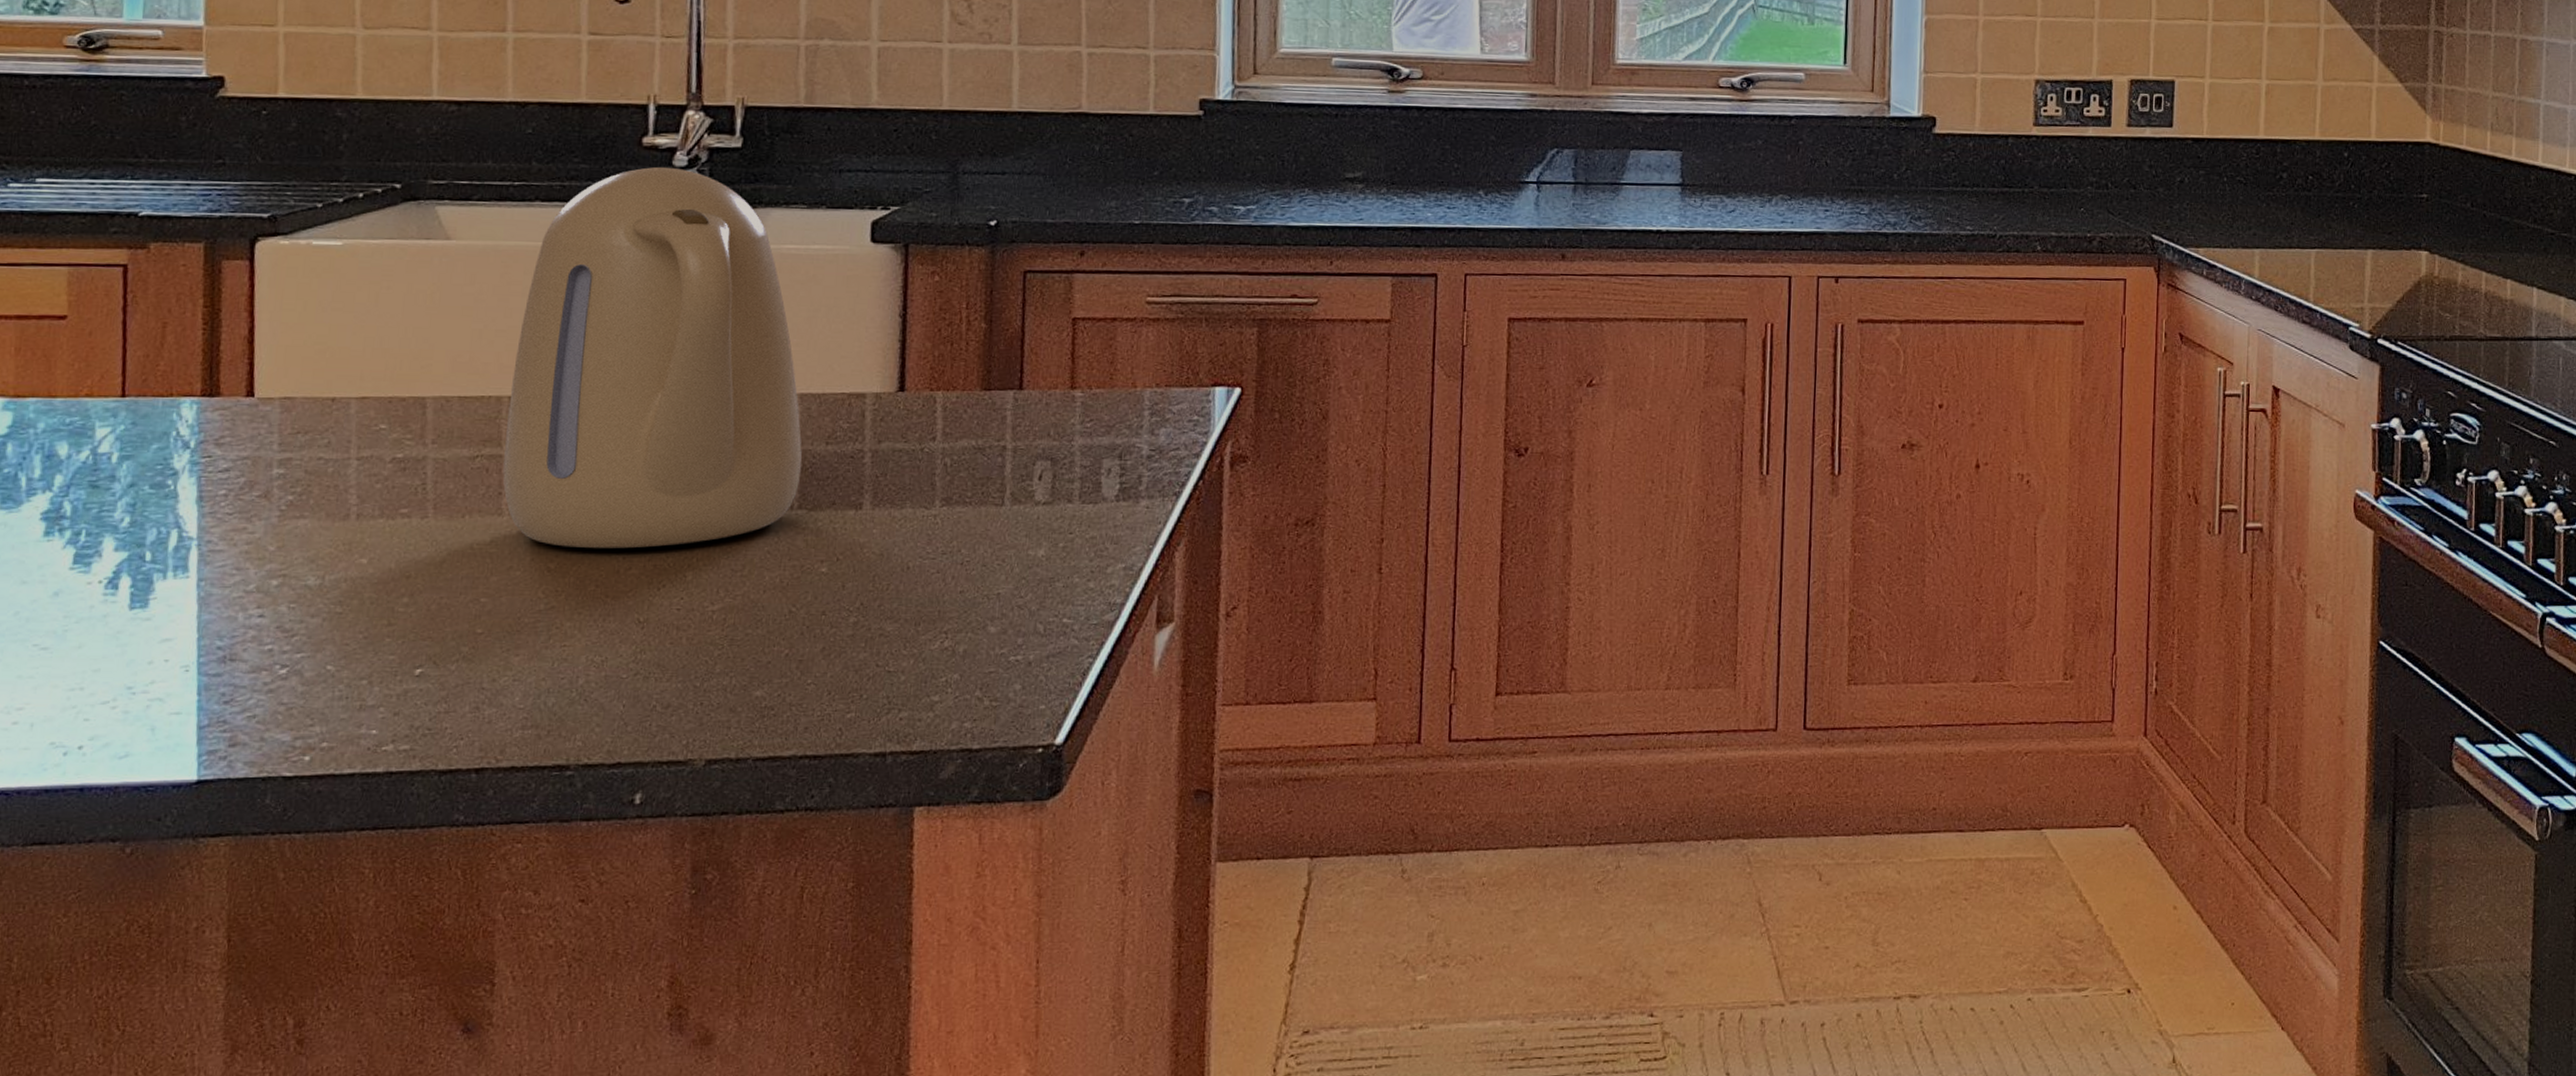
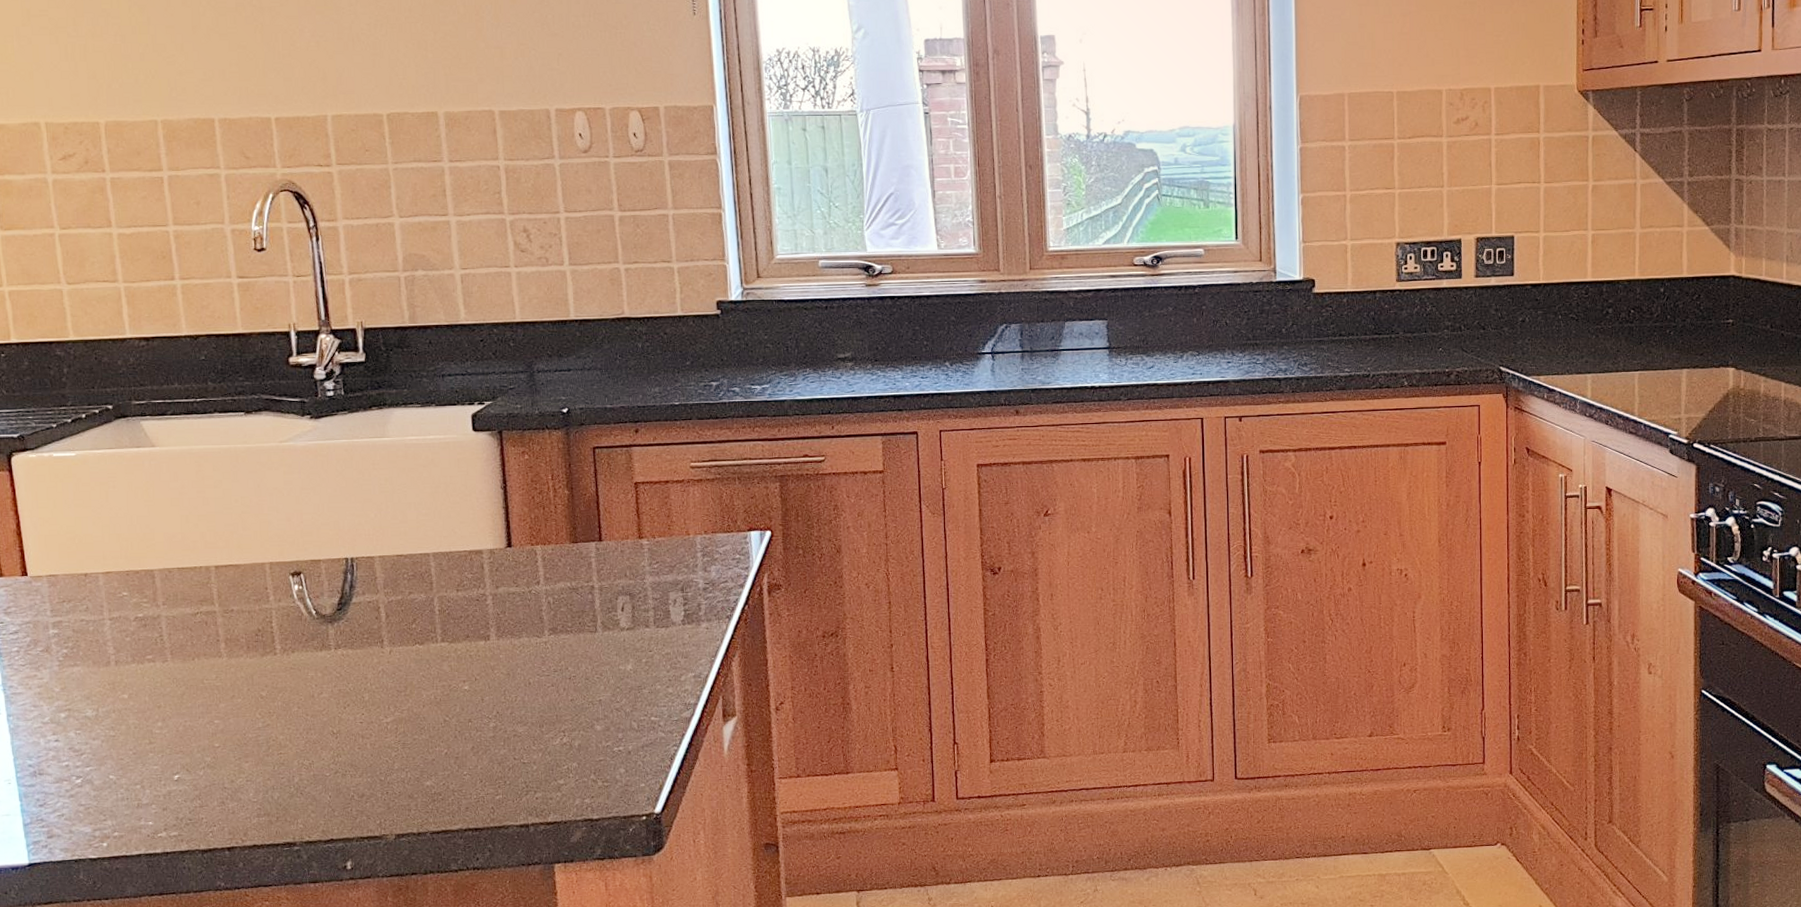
kettle: present [503,166,802,549] -> none [215,380,440,679]

